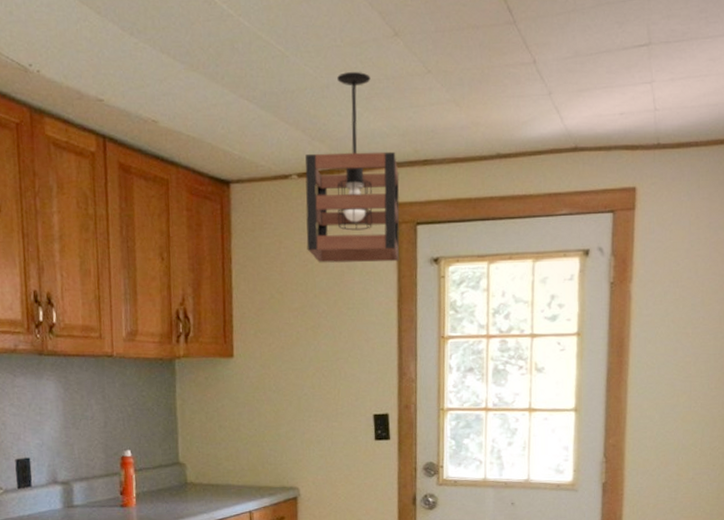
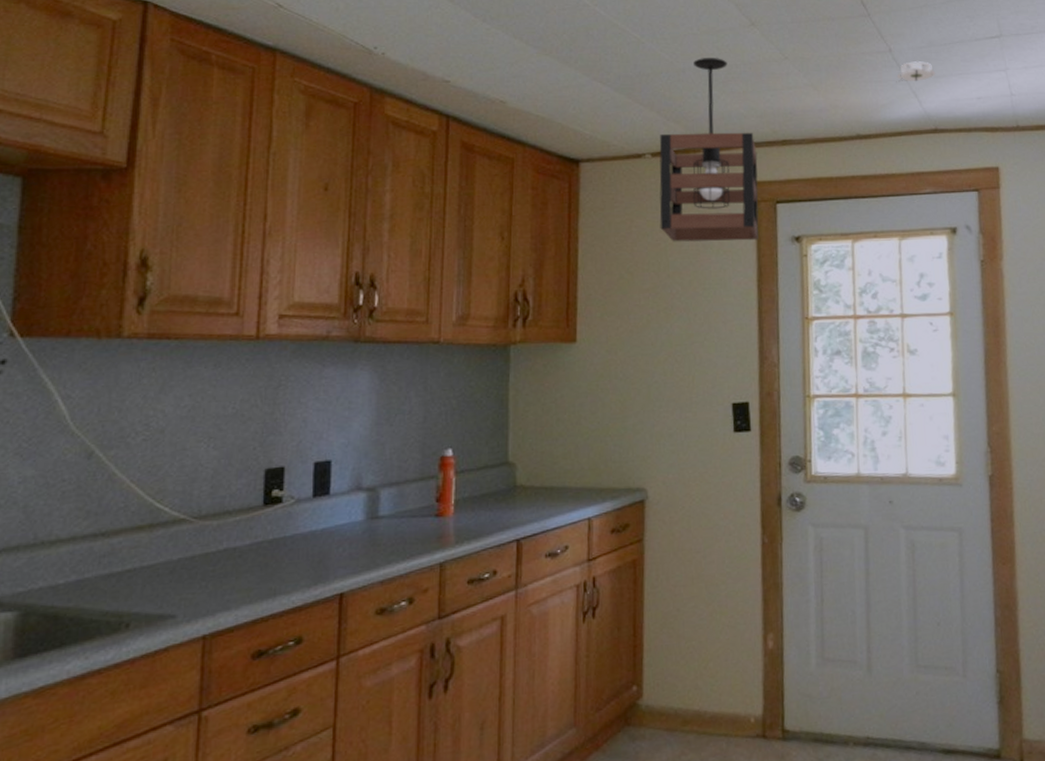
smoke detector: none [538,74,579,97] -> present [896,61,935,82]

